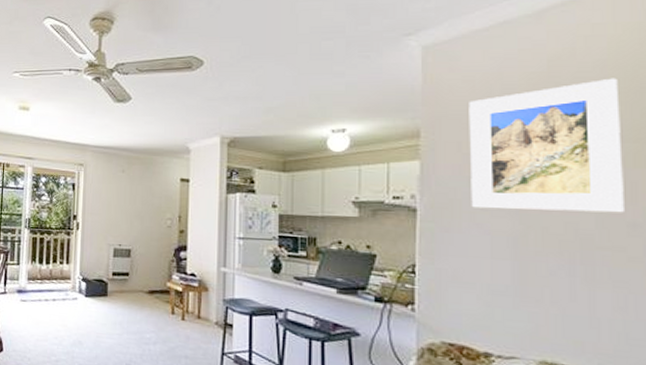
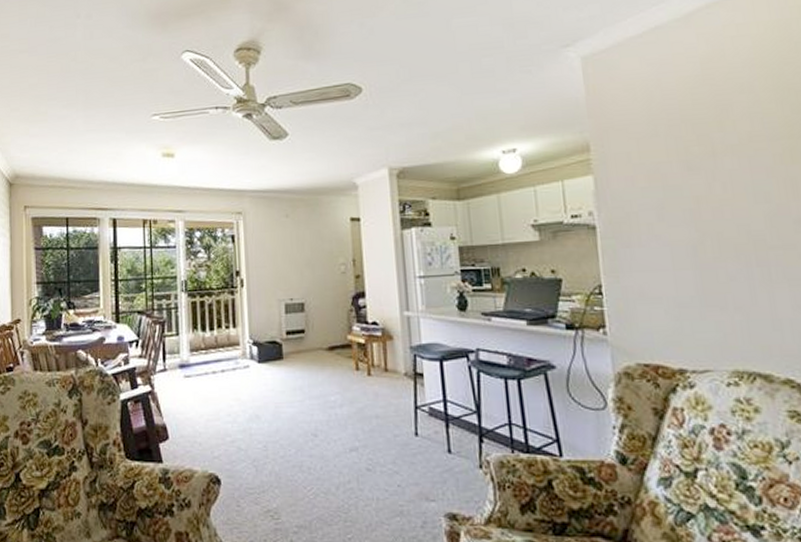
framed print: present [469,78,624,213] -> none [632,76,789,220]

